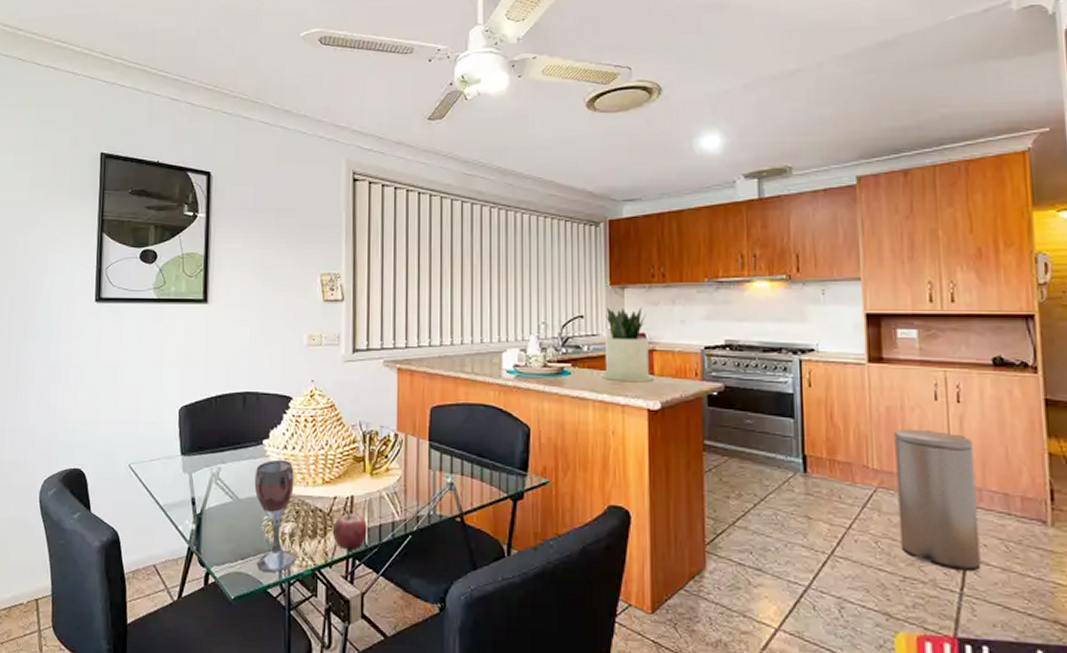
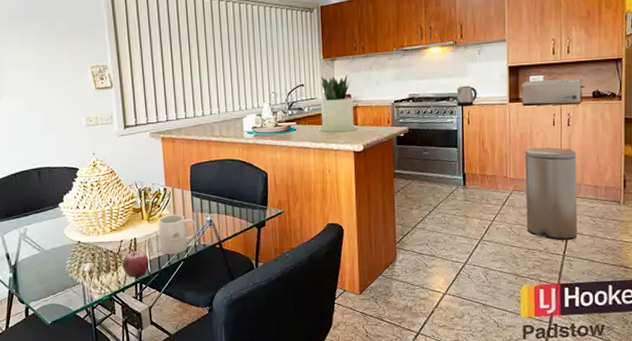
cup: present [254,459,296,573] -> none [55,217,96,302]
mug: none [383,469,433,524] -> present [158,214,197,255]
kettle: none [791,334,822,364] -> present [456,85,477,108]
toaster: none [886,336,980,374] -> present [522,78,585,106]

